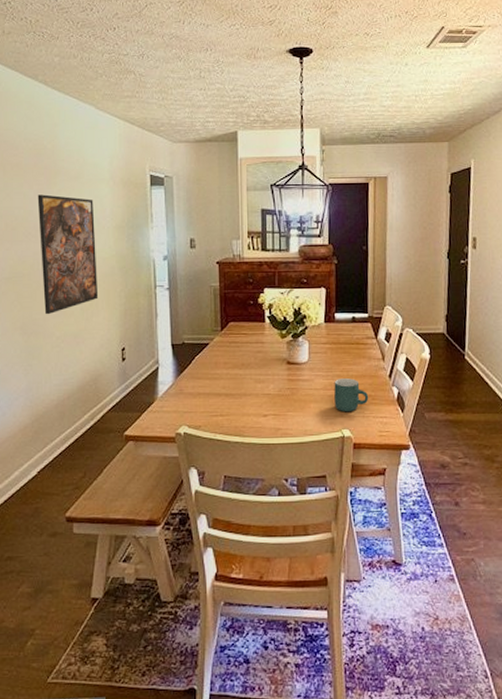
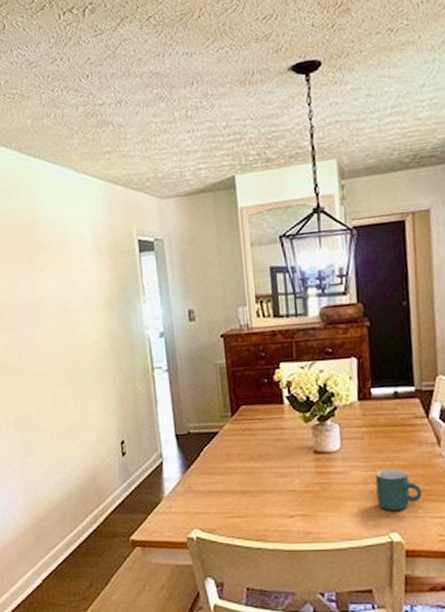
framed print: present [37,194,99,315] -> none [20,274,92,408]

